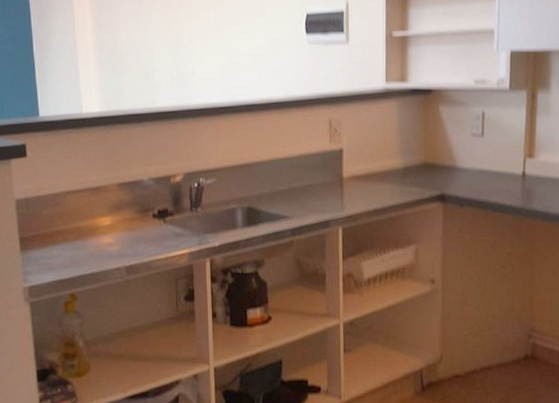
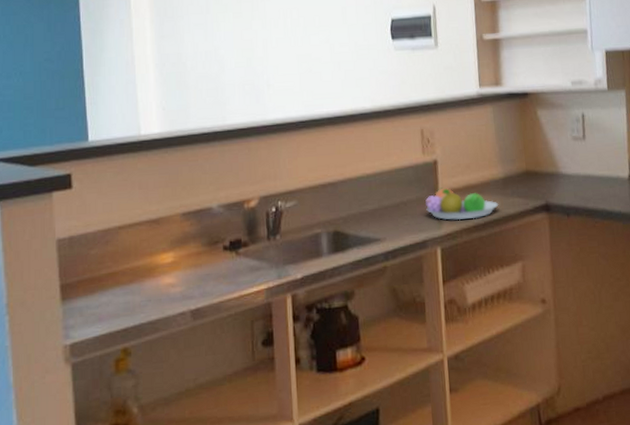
fruit bowl: none [330,174,397,205] -> present [425,187,499,221]

